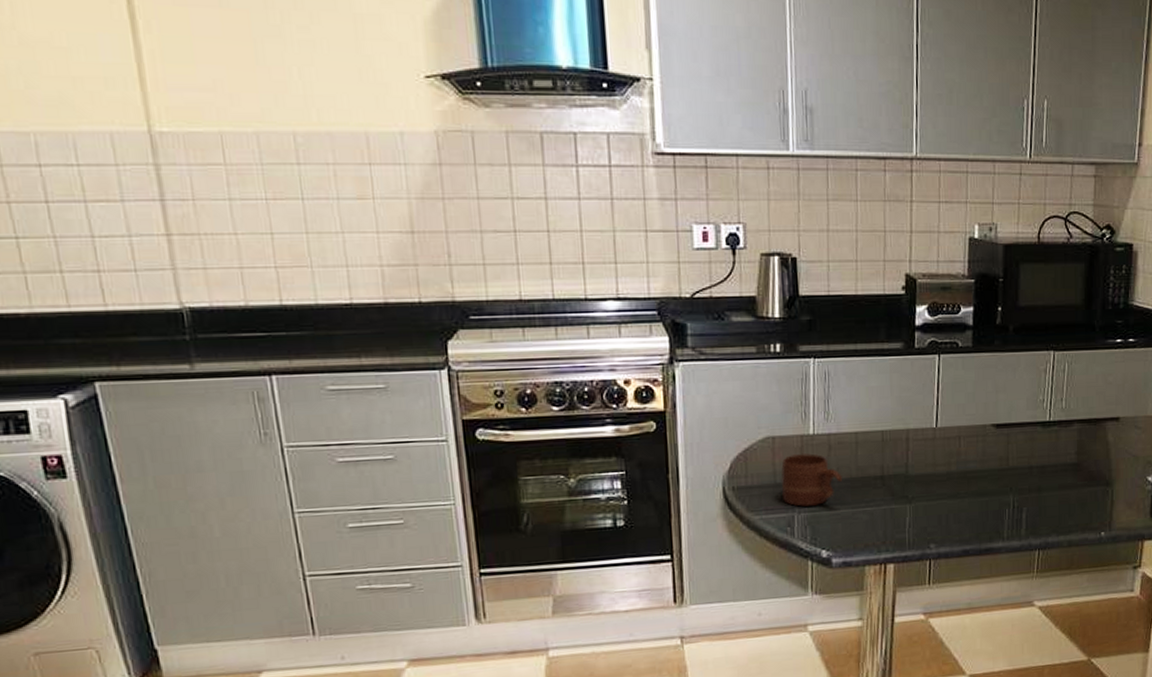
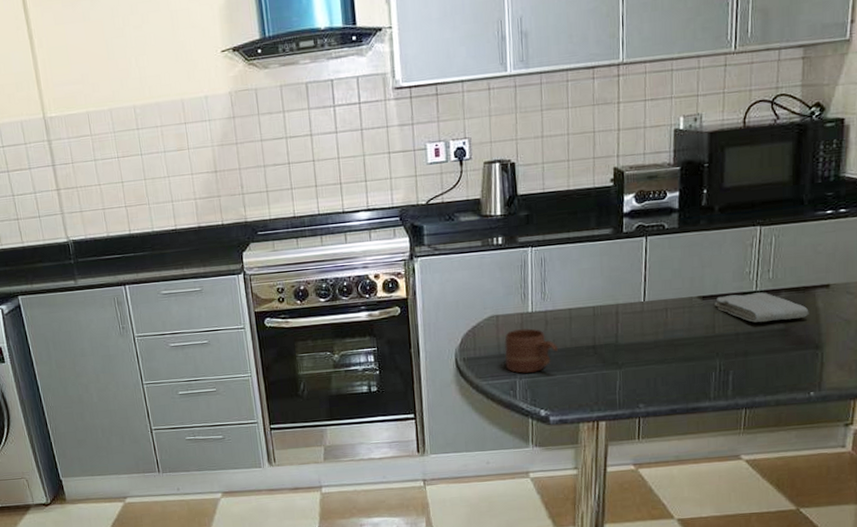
washcloth: none [1008,422,1100,456] -> present [714,292,809,323]

